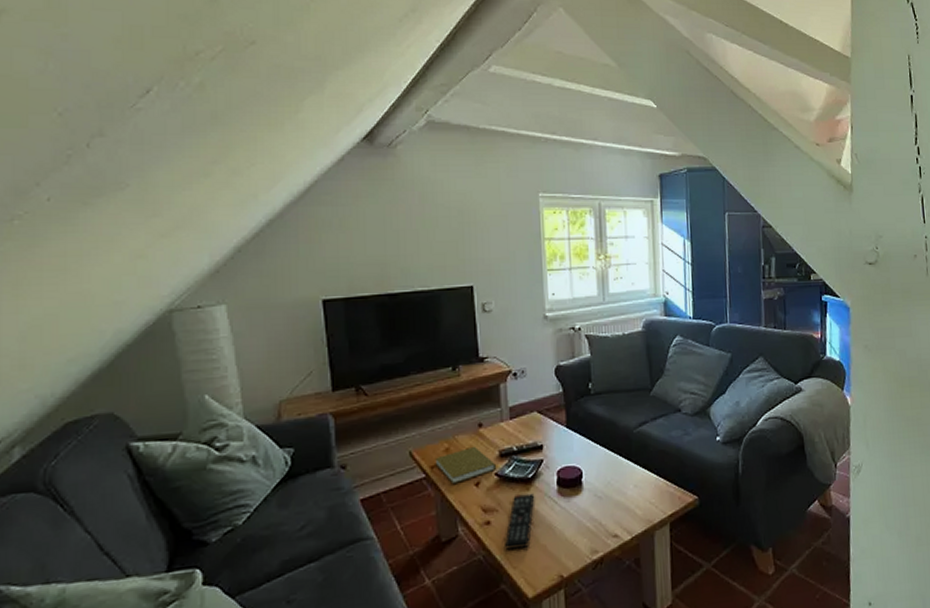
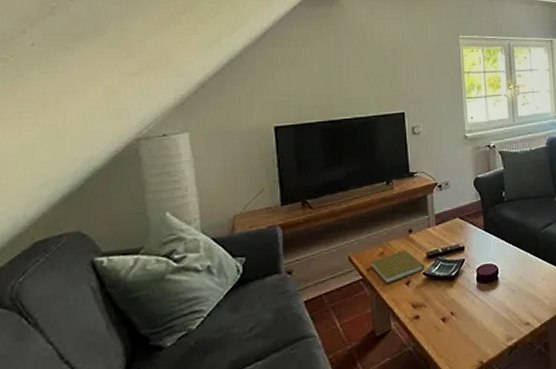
remote control: present [505,493,535,550] -> none [432,289,458,341]

